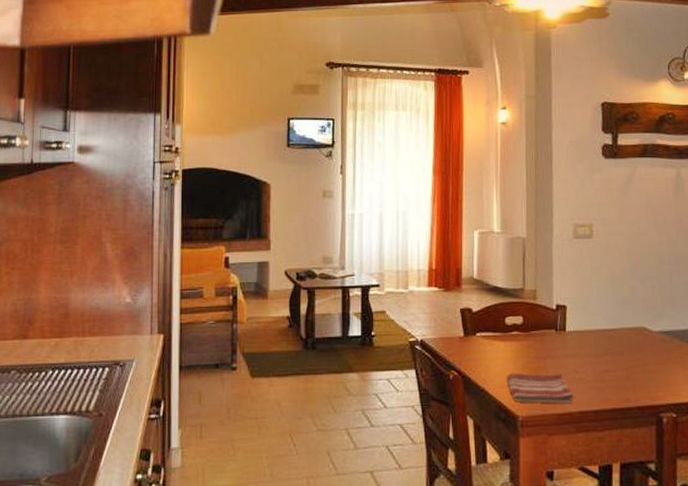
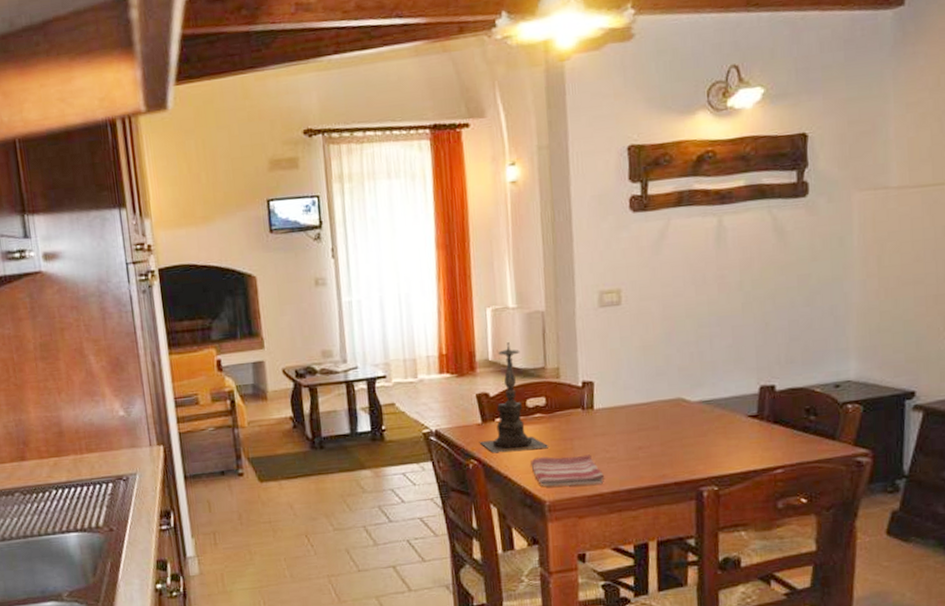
candle holder: none [460,263,525,366] -> present [479,342,550,454]

